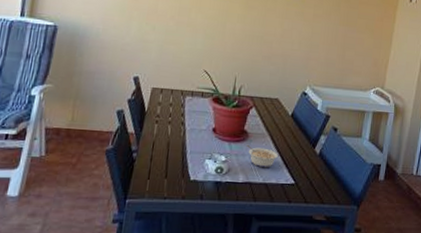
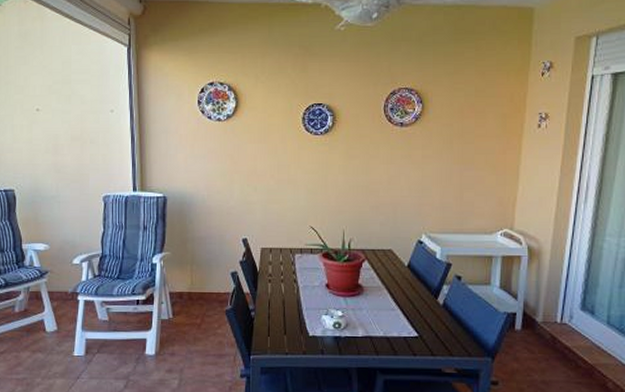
legume: present [246,144,278,167] -> none [362,298,397,321]

